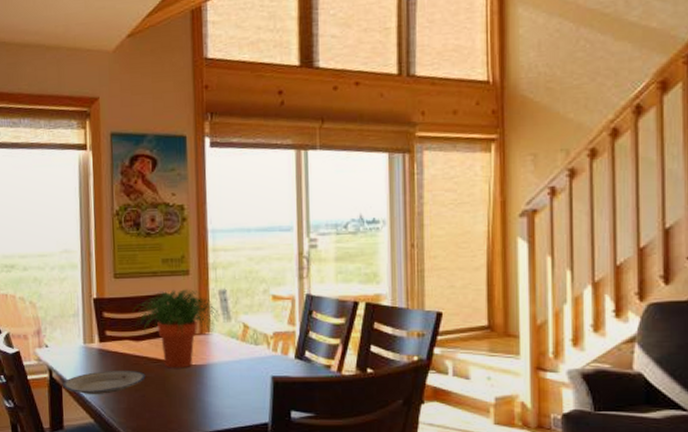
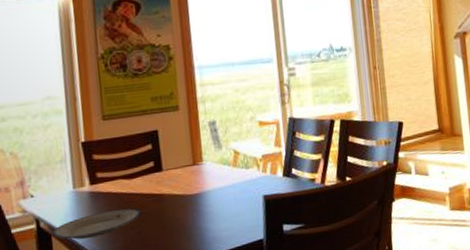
potted plant: present [132,289,220,368] -> none [123,123,211,201]

